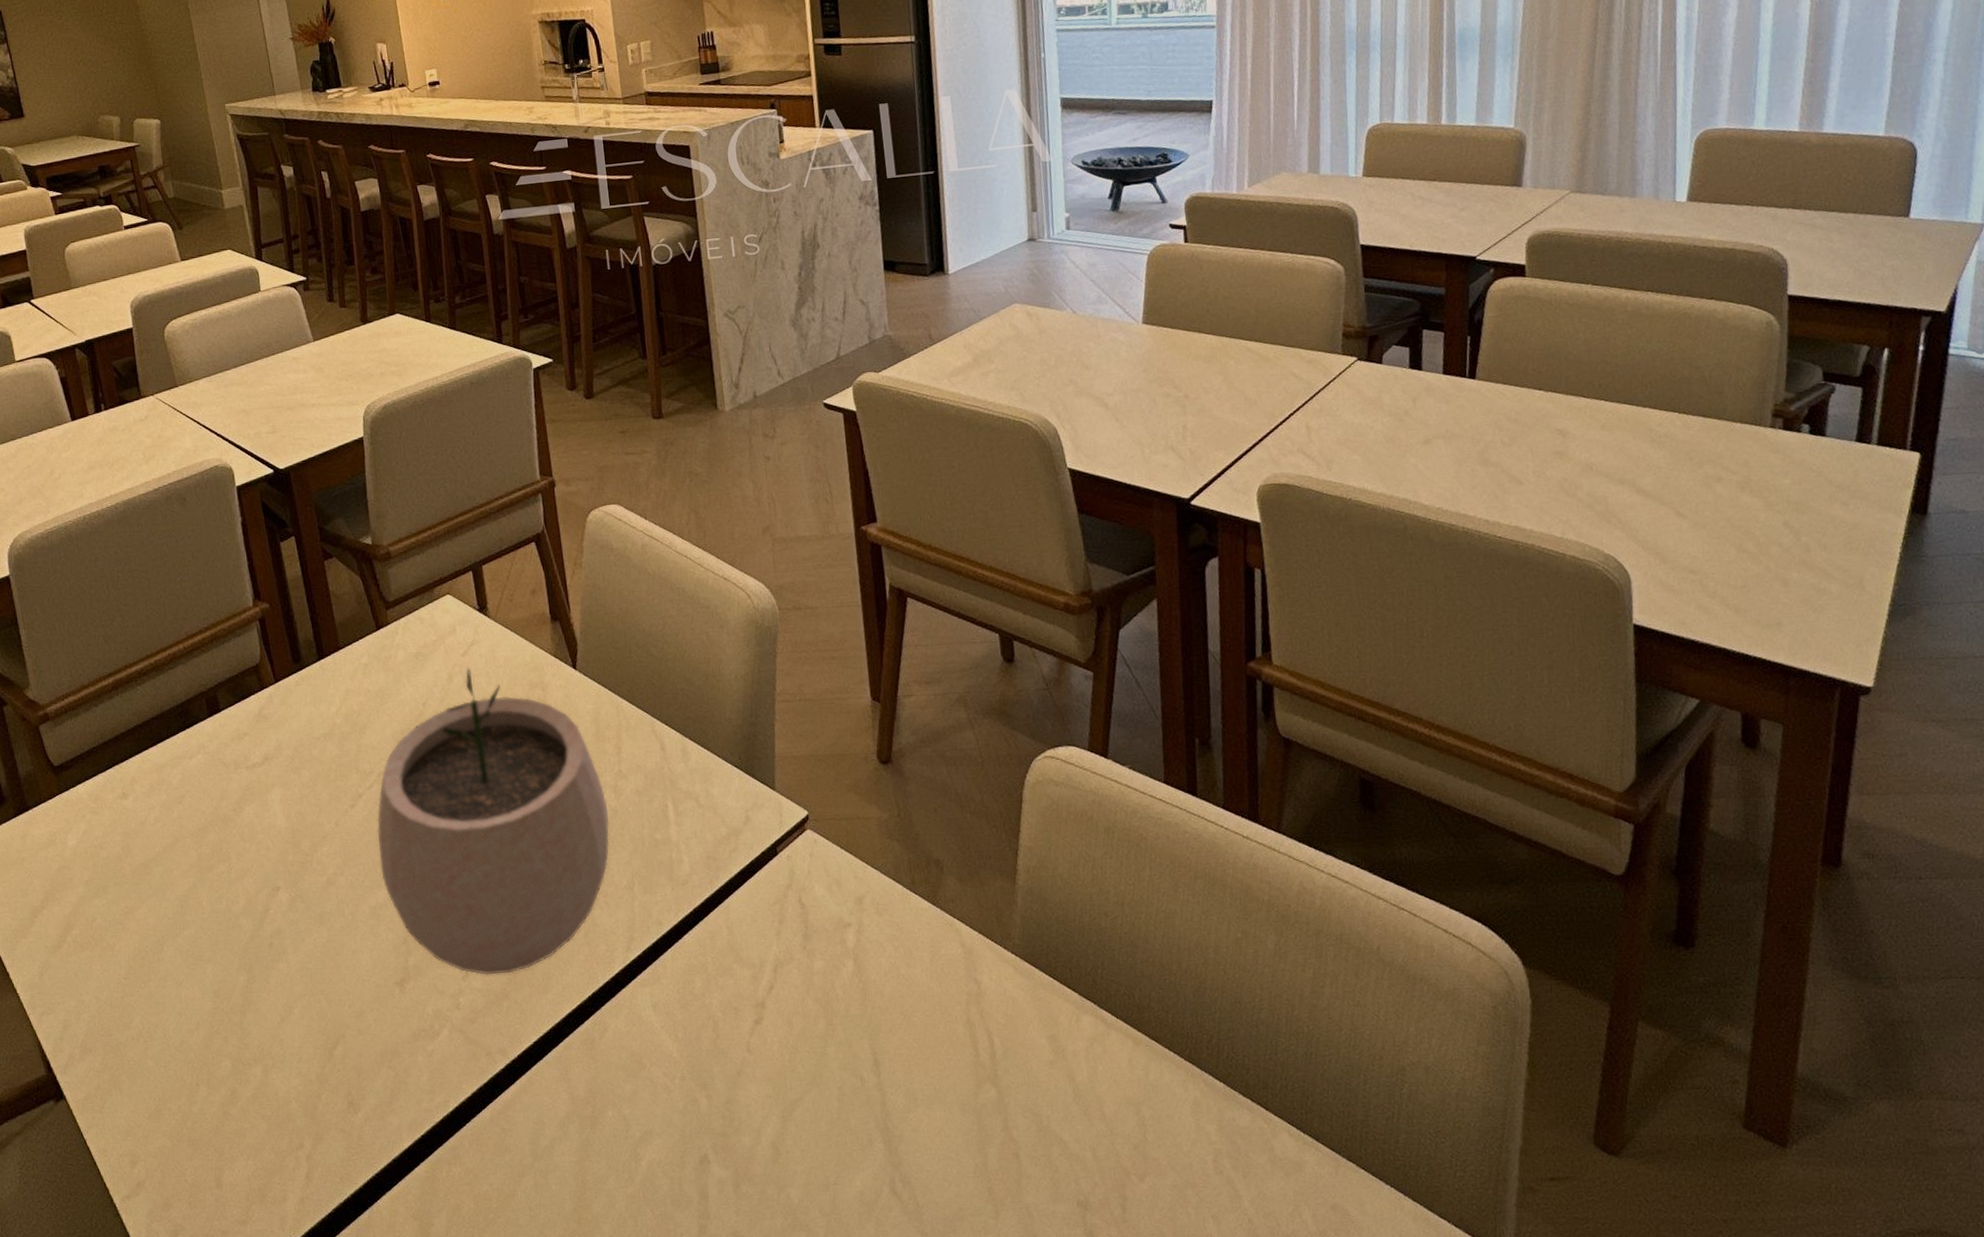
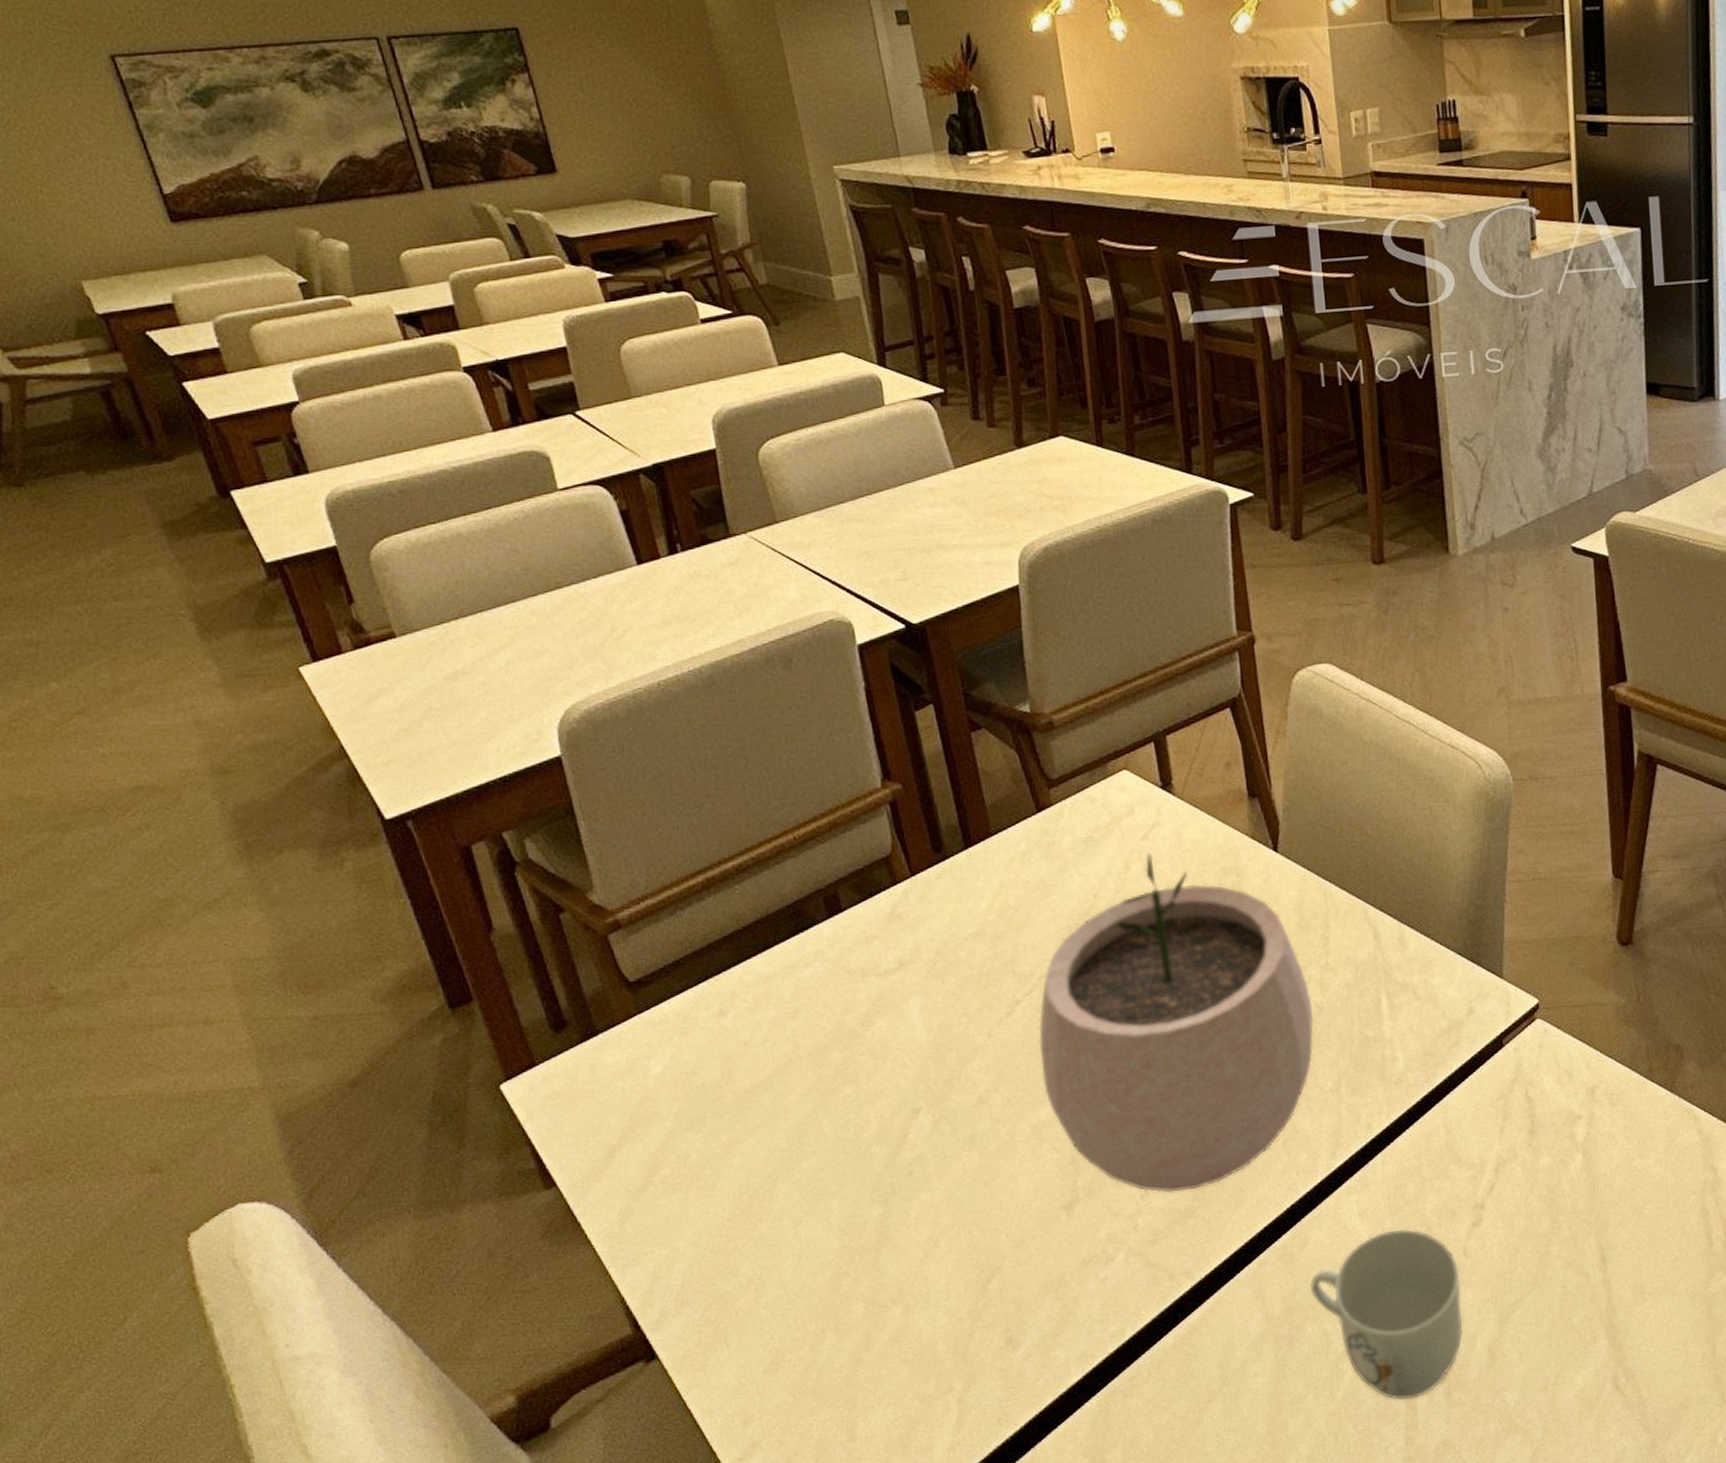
mug: none [609,1022,749,1189] -> present [1309,1228,1463,1400]

